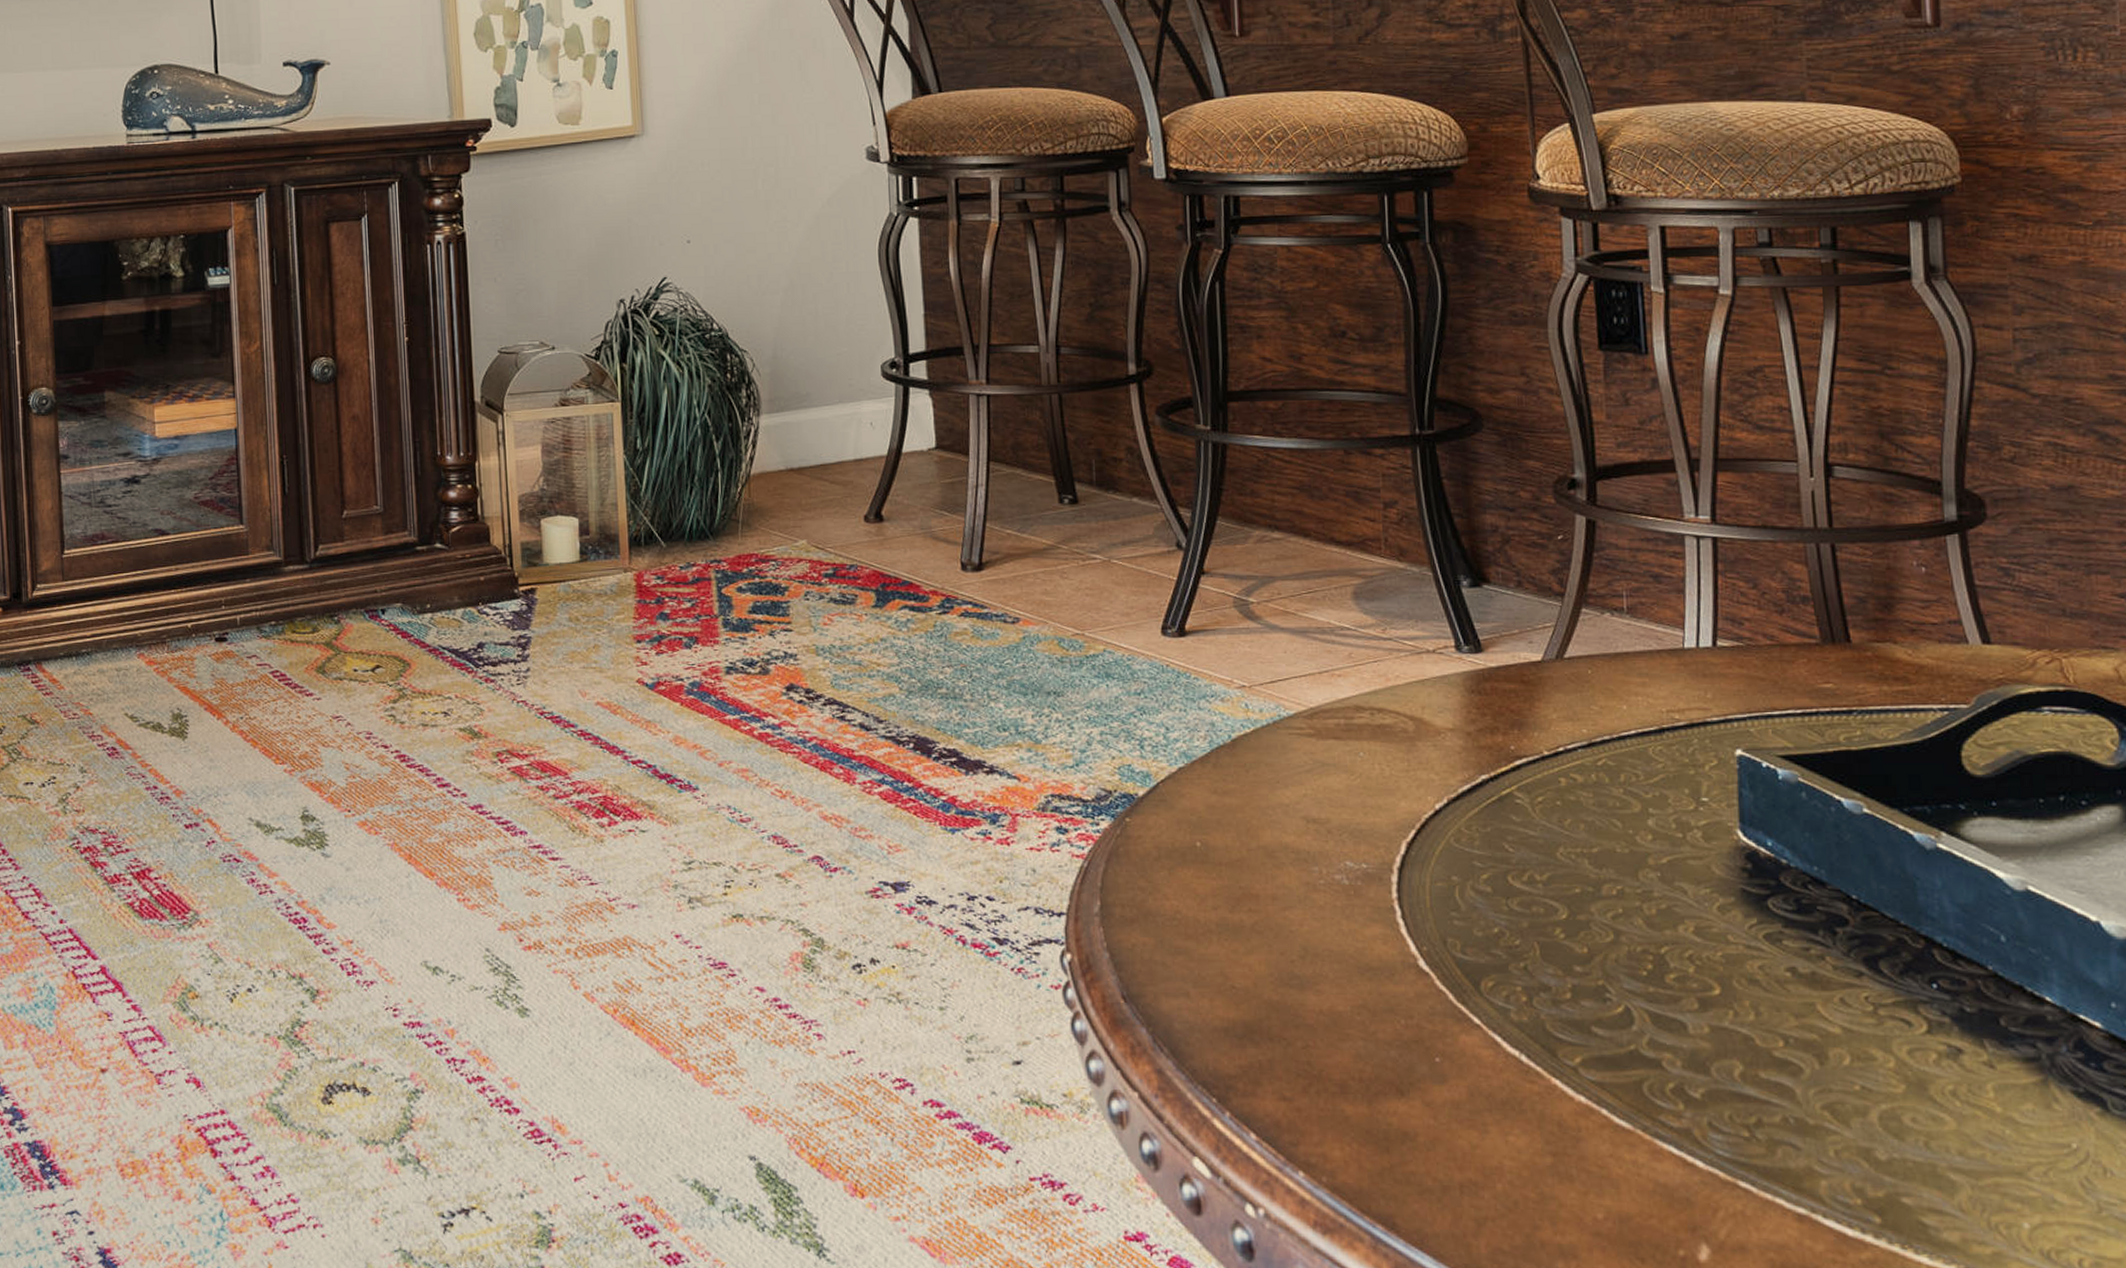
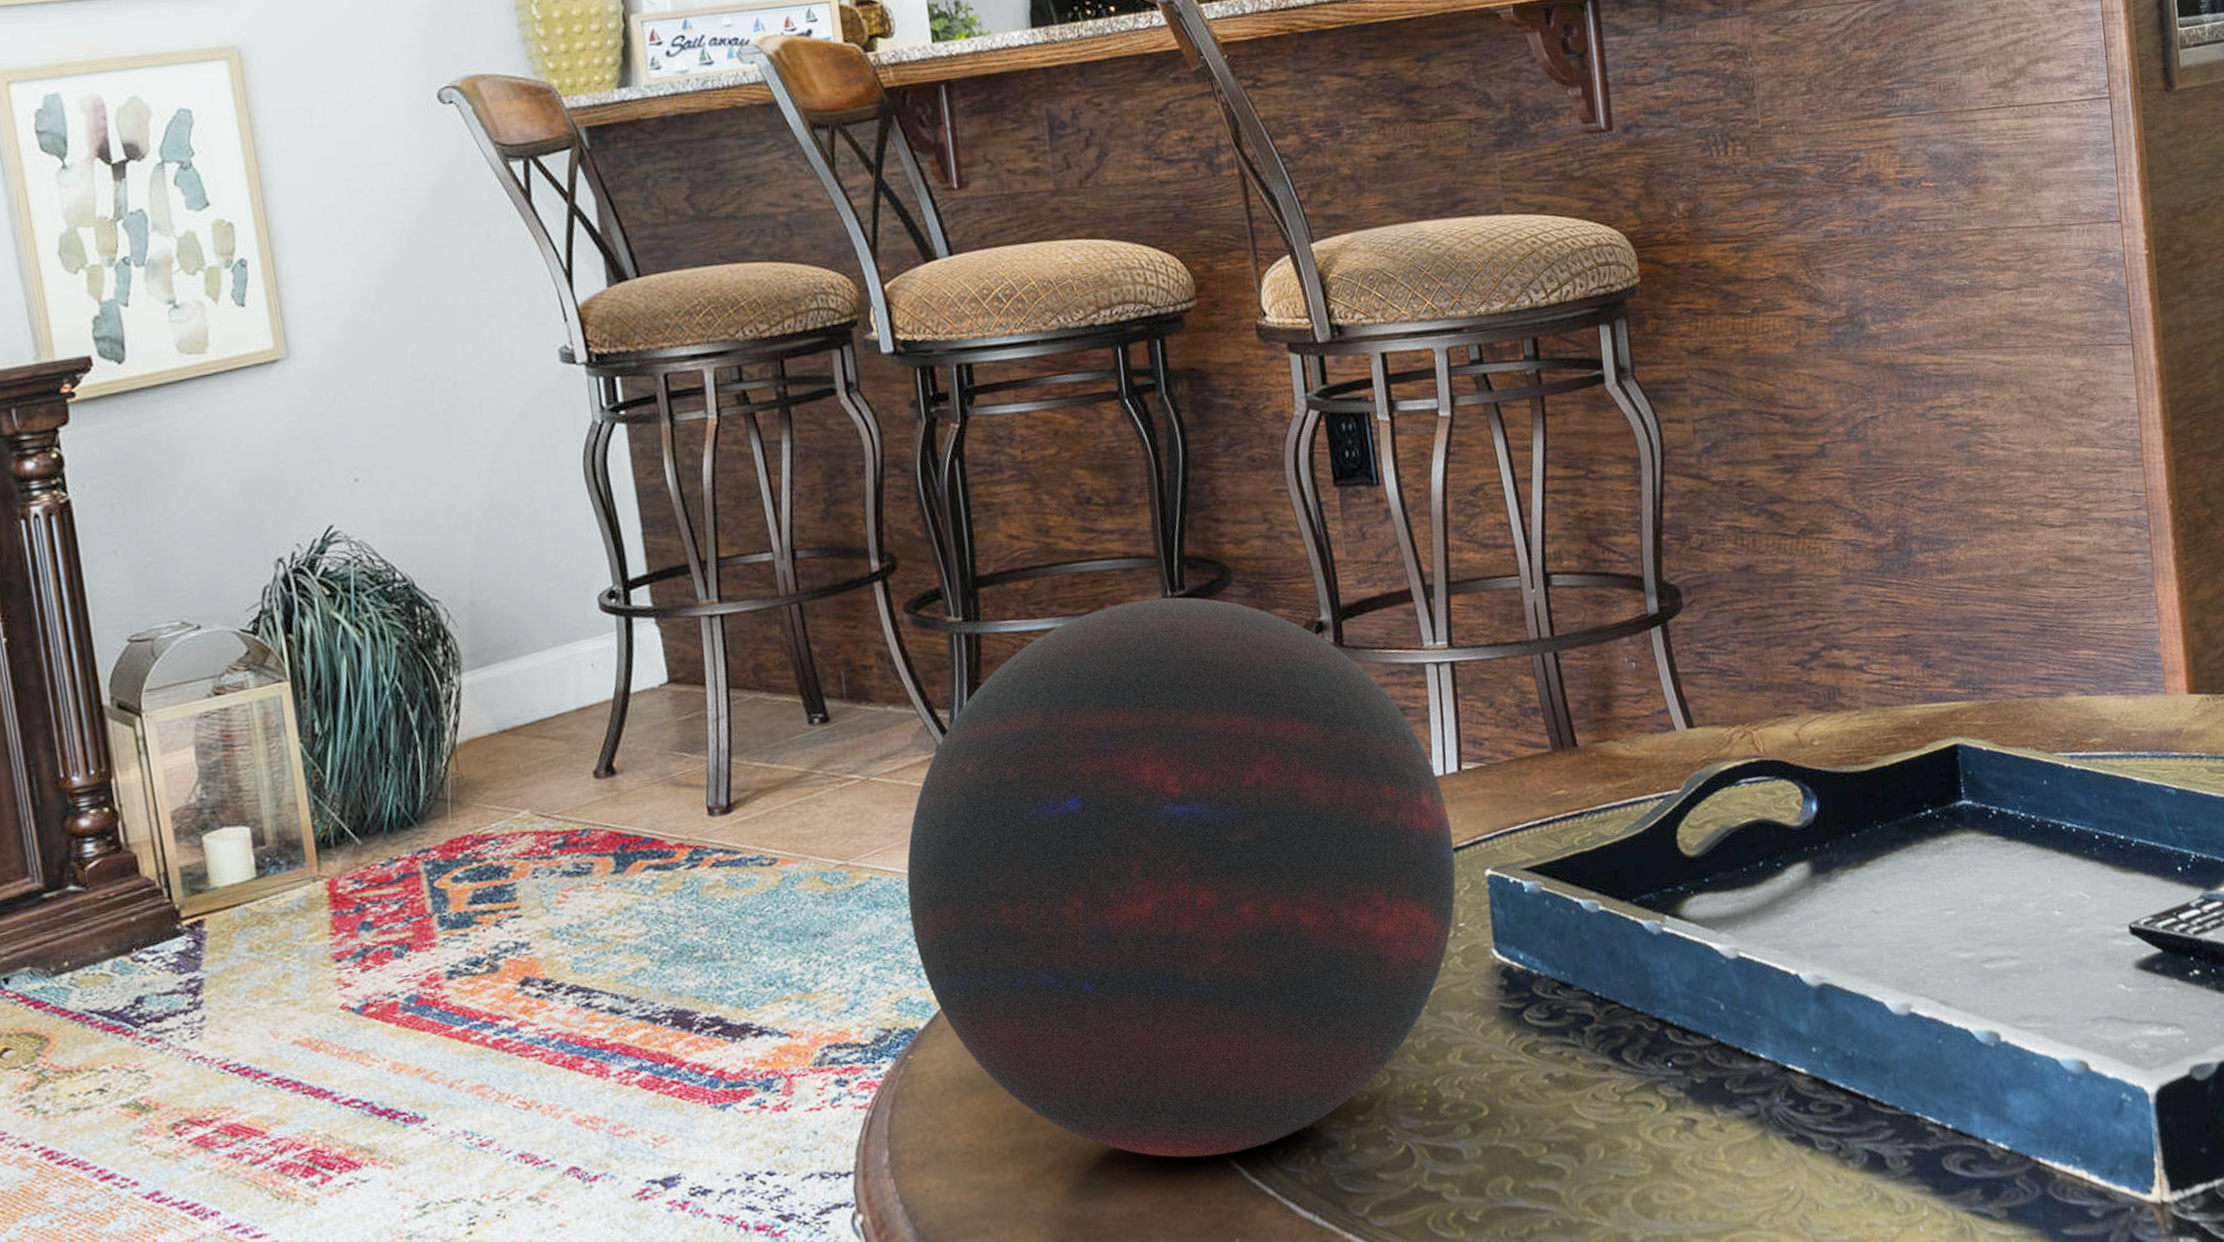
decorative orb: none [1137,434,1703,974] -> present [906,597,1456,1158]

